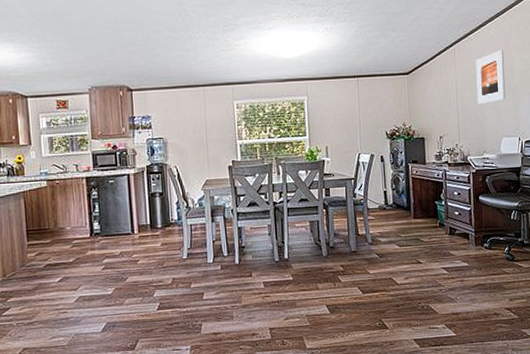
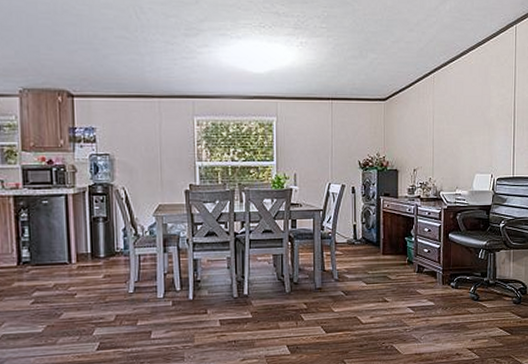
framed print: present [476,50,505,104] -> none [454,81,482,137]

